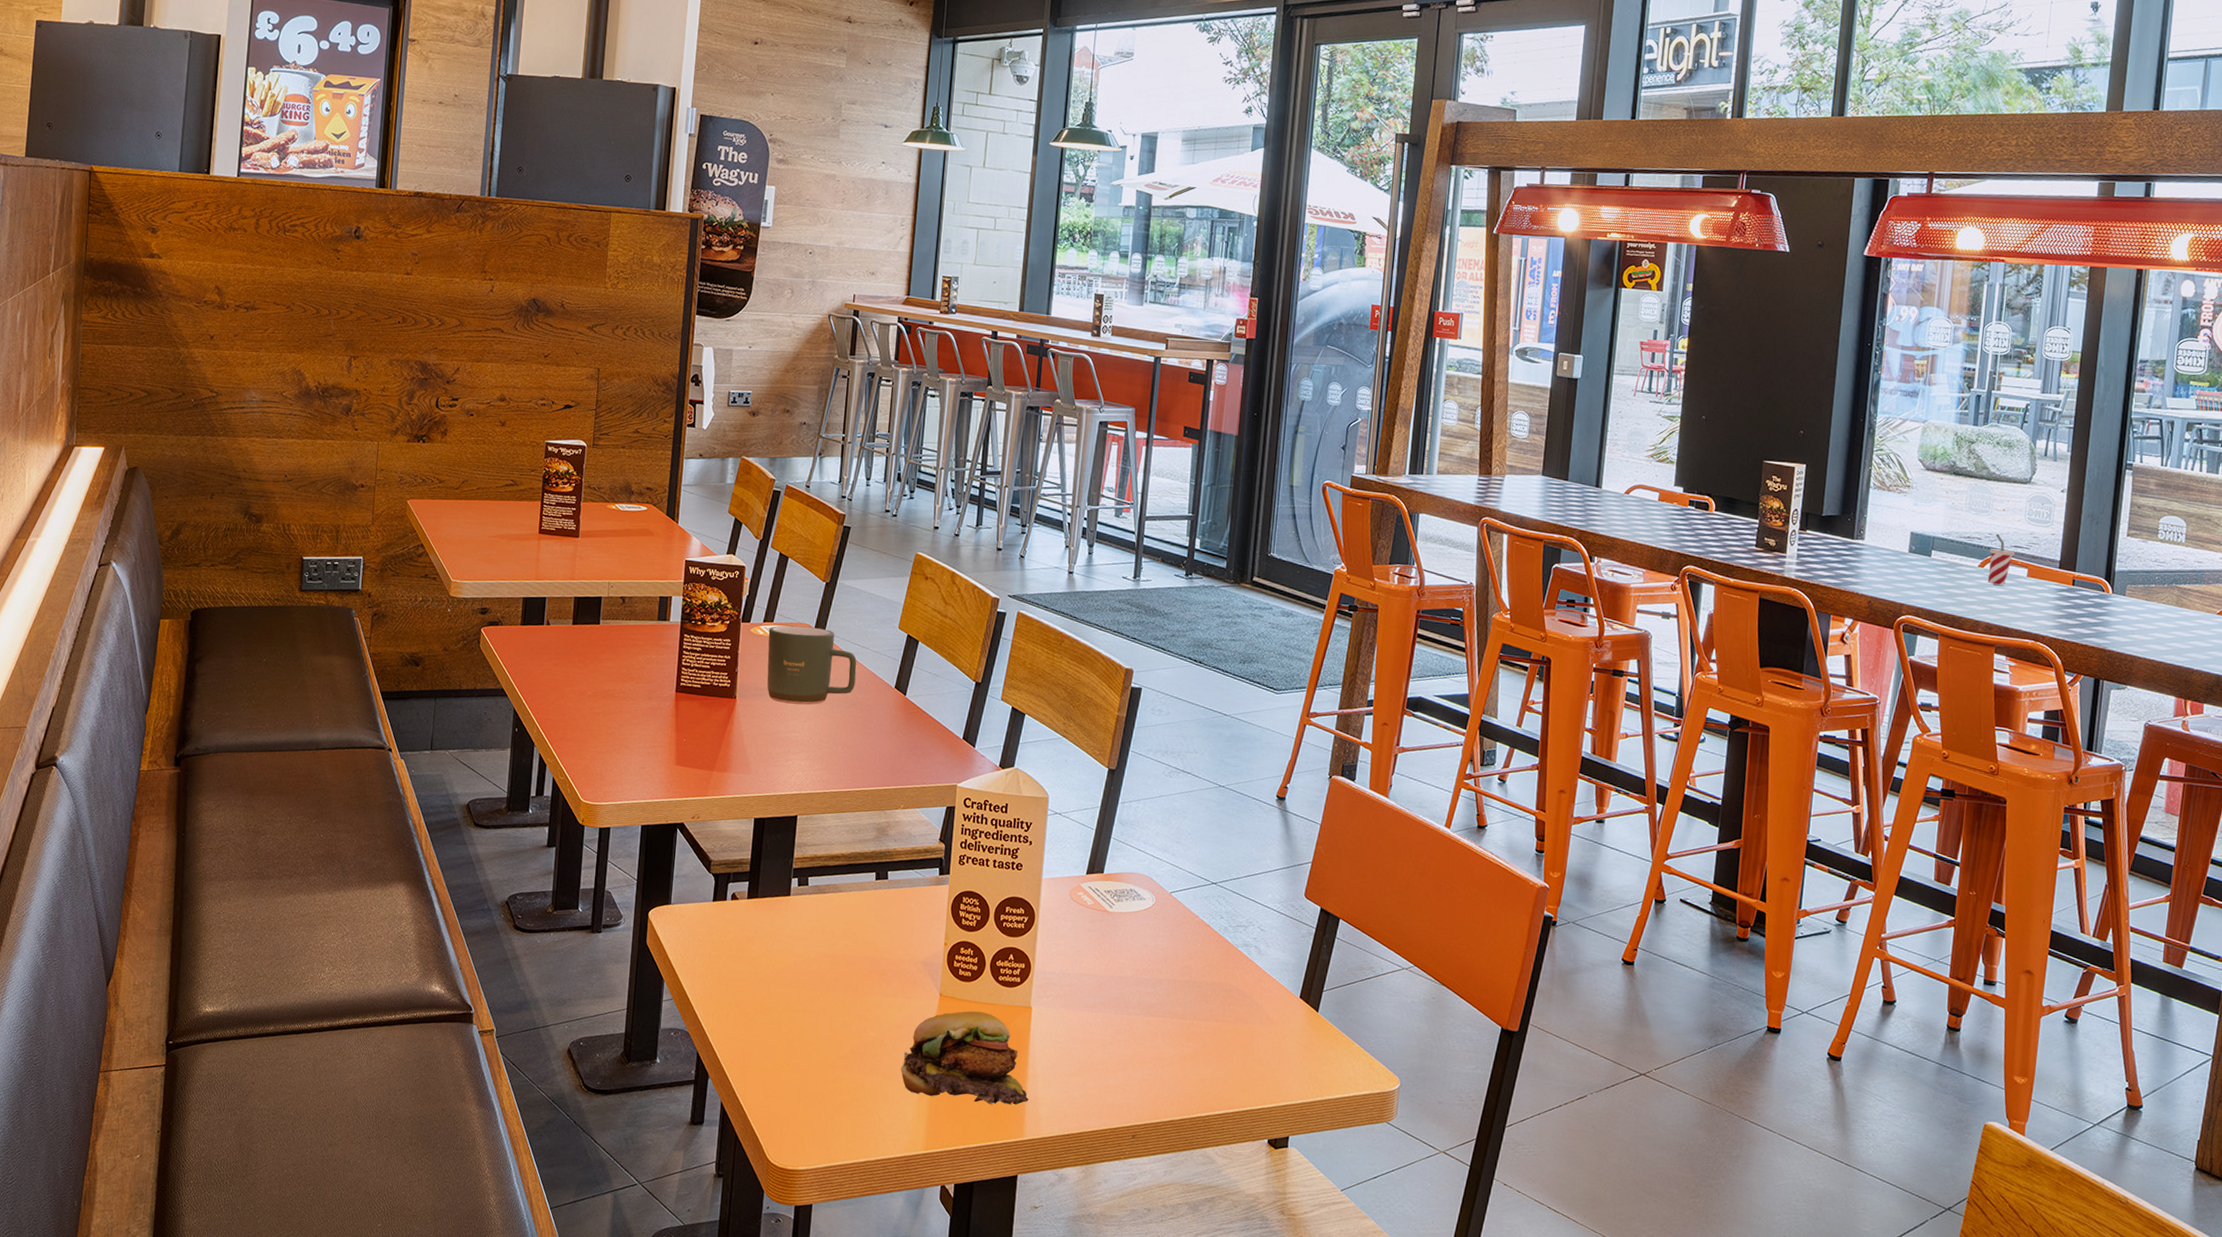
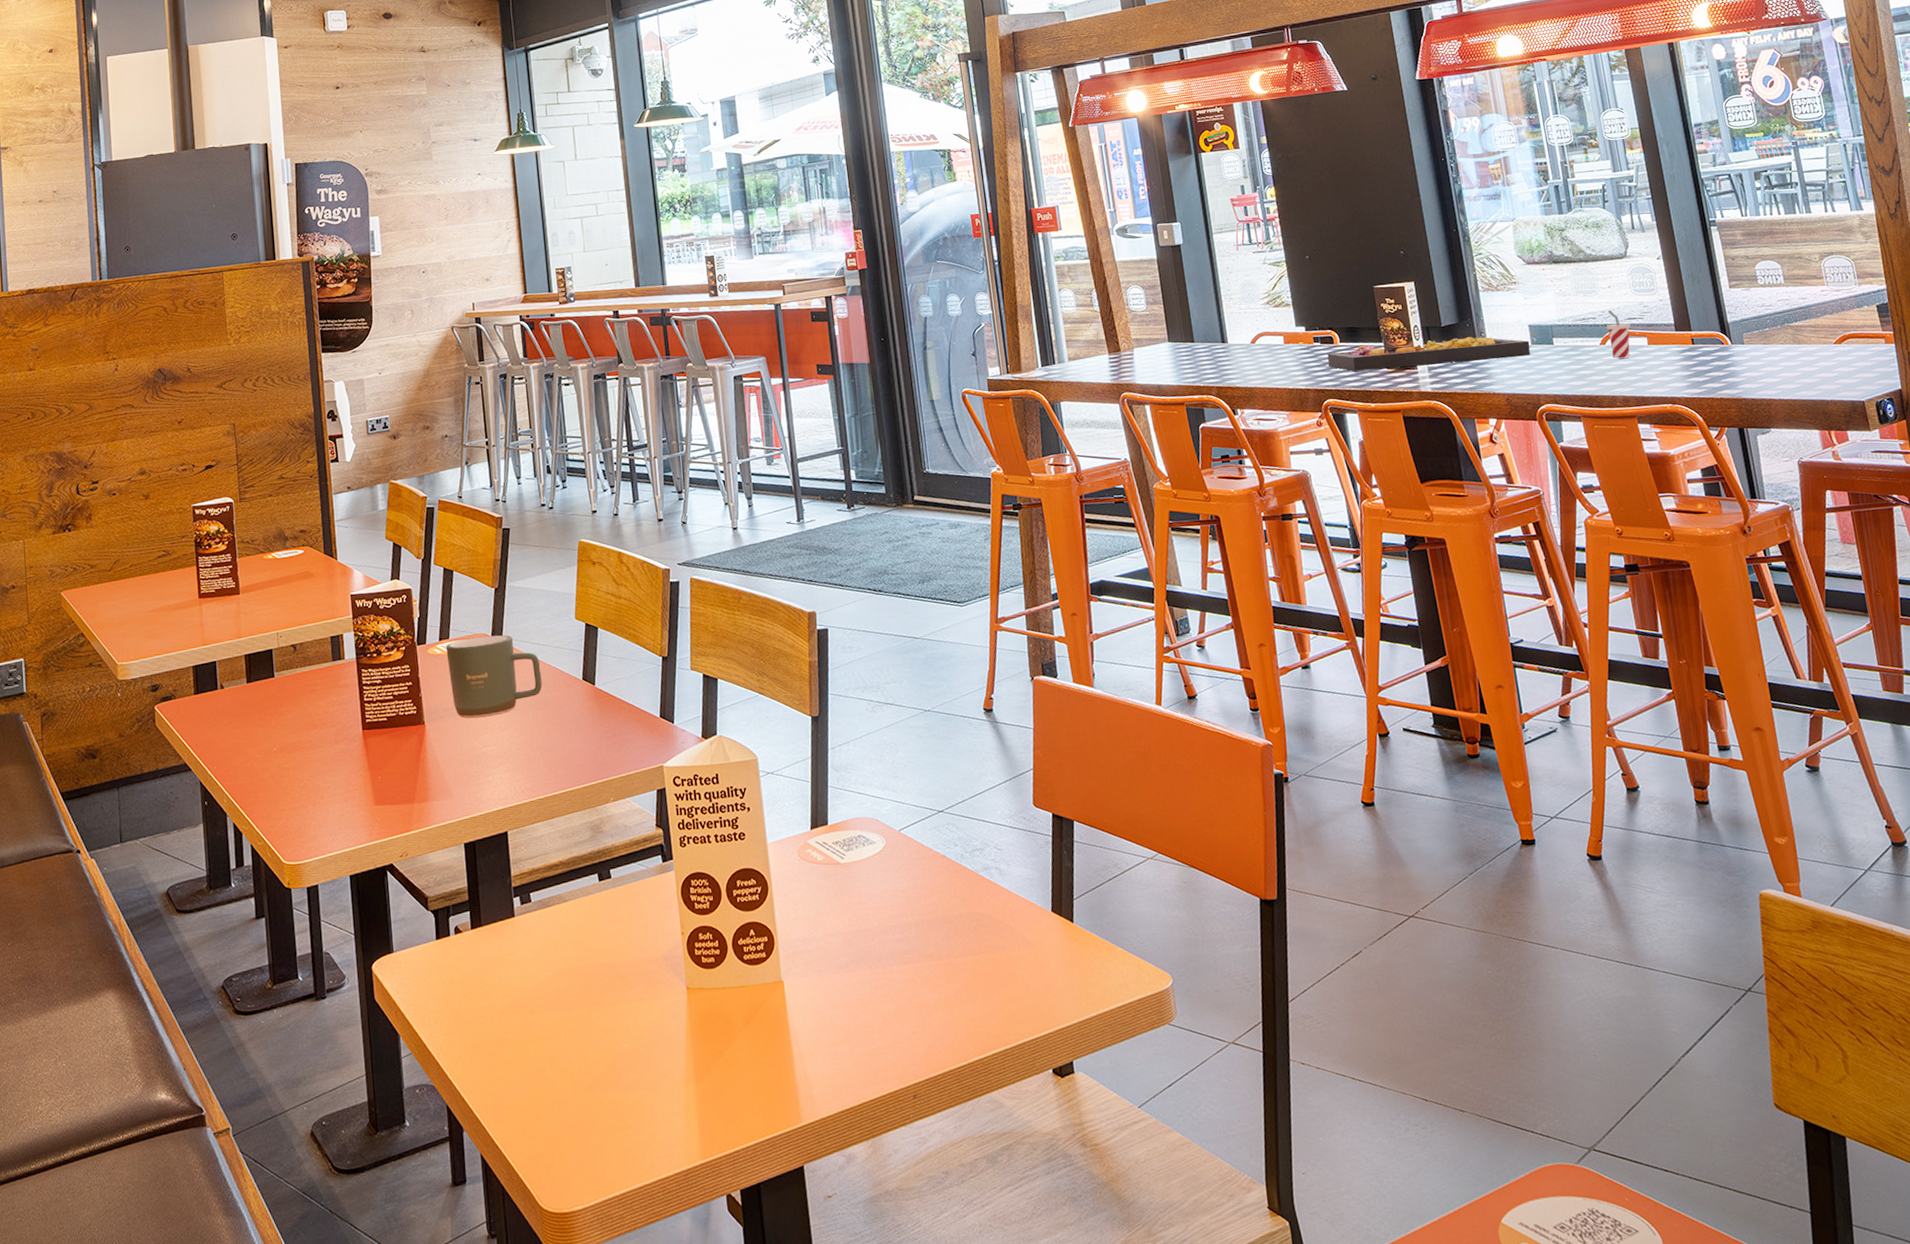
burger: present [900,1011,1029,1105] -> none [661,997,799,1101]
food tray: none [1697,518,1907,563] -> present [1327,337,1531,371]

